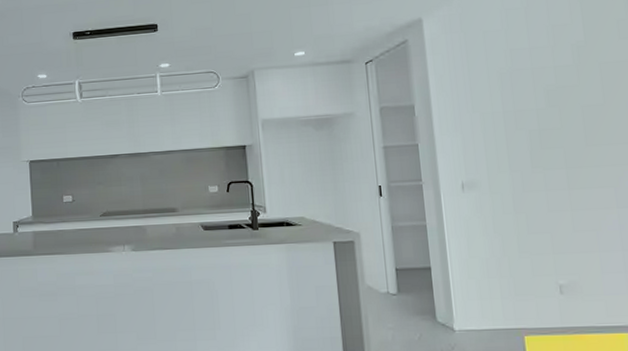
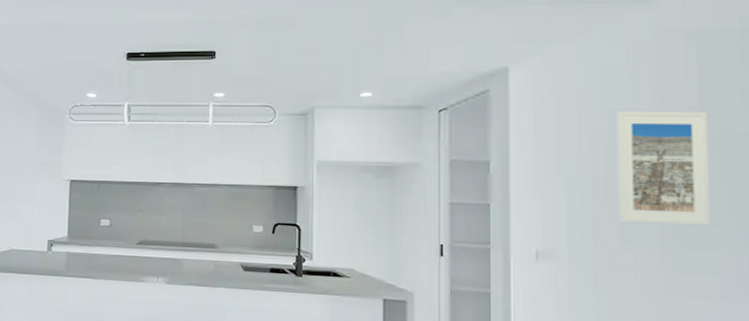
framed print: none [515,44,603,149] -> present [614,111,710,226]

